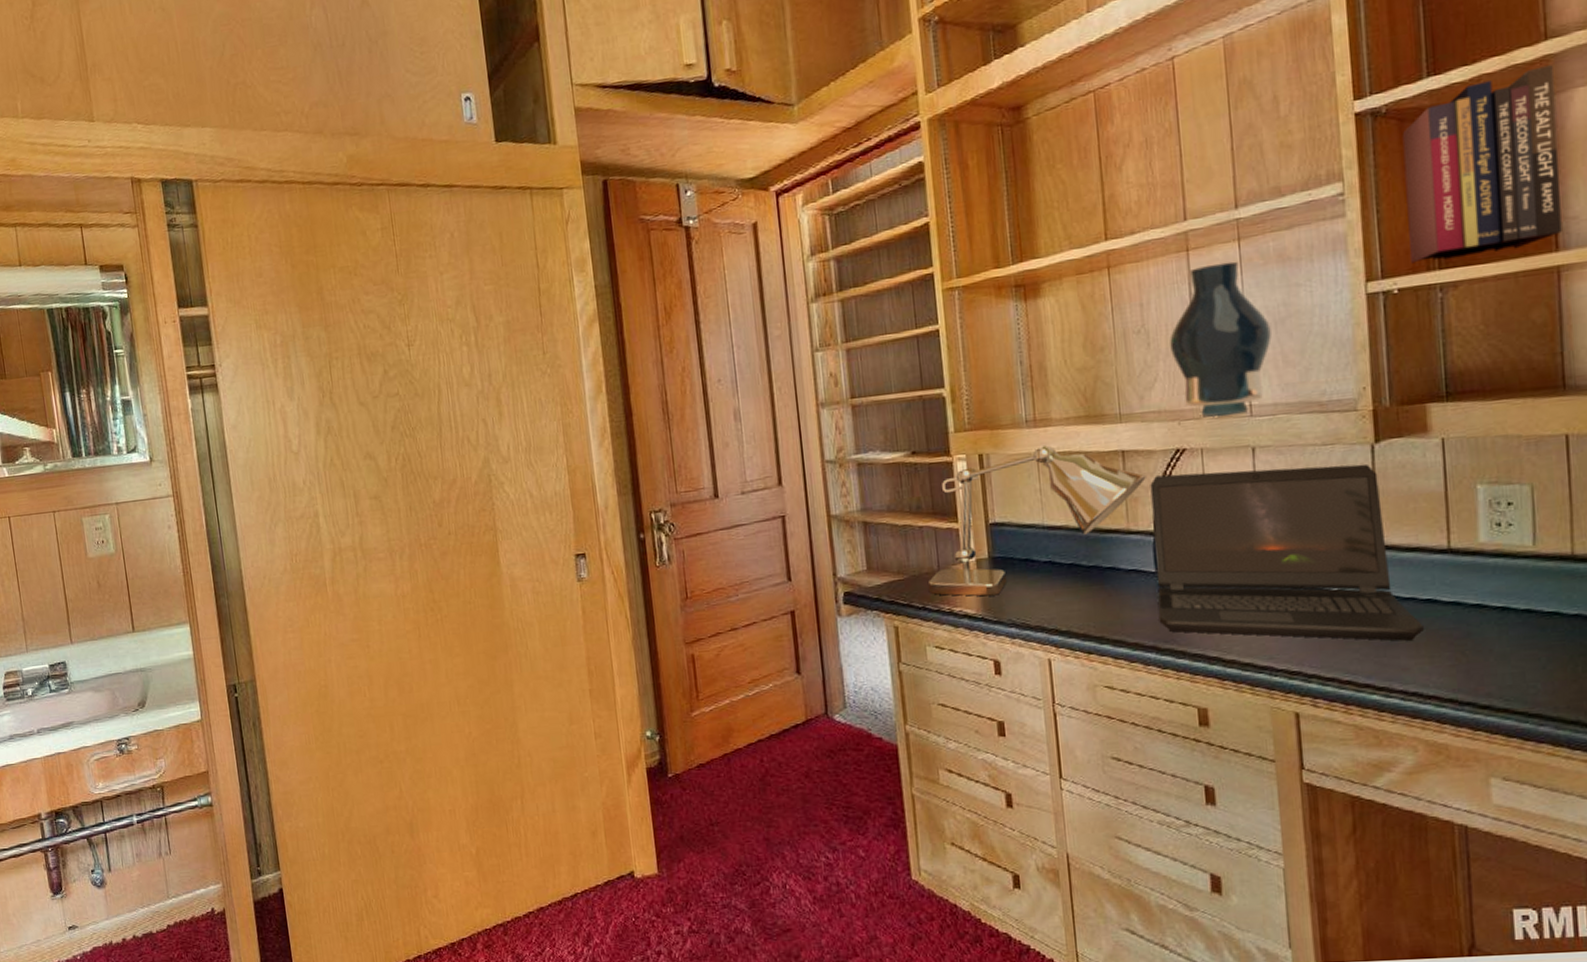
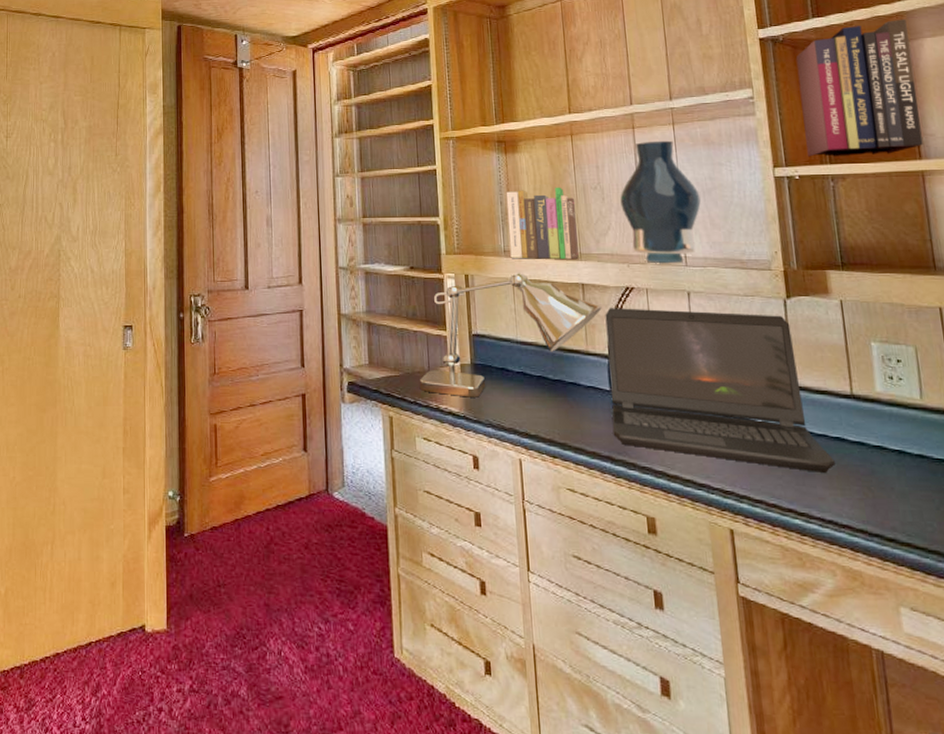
books: none [1026,335,1118,429] -> present [506,187,579,260]

